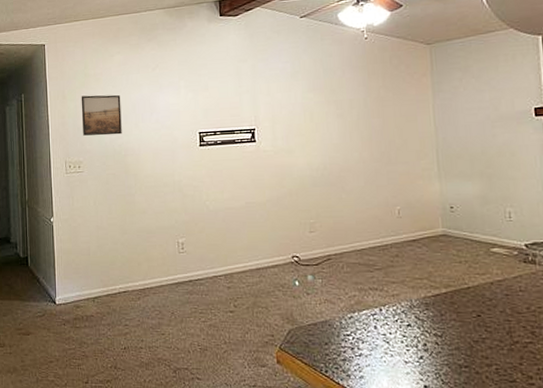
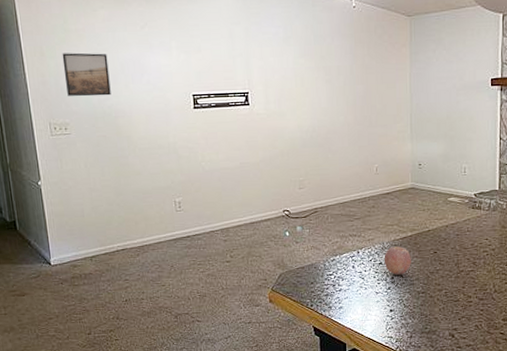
fruit: none [412,306,448,341] -> present [384,247,411,275]

